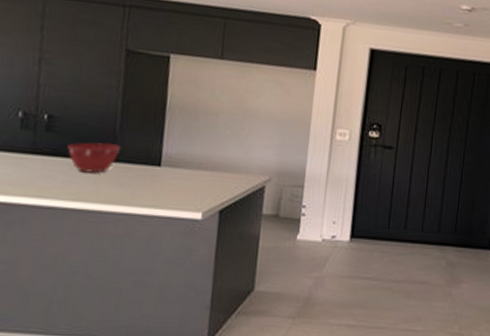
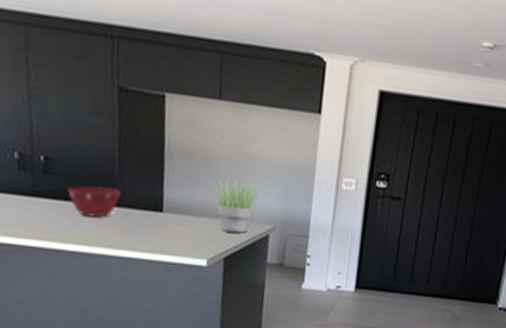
potted plant: none [208,133,260,185] -> present [209,180,263,233]

